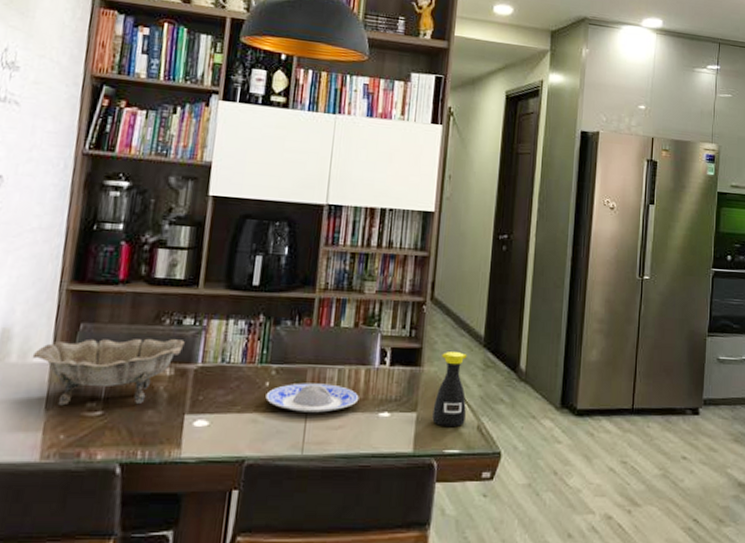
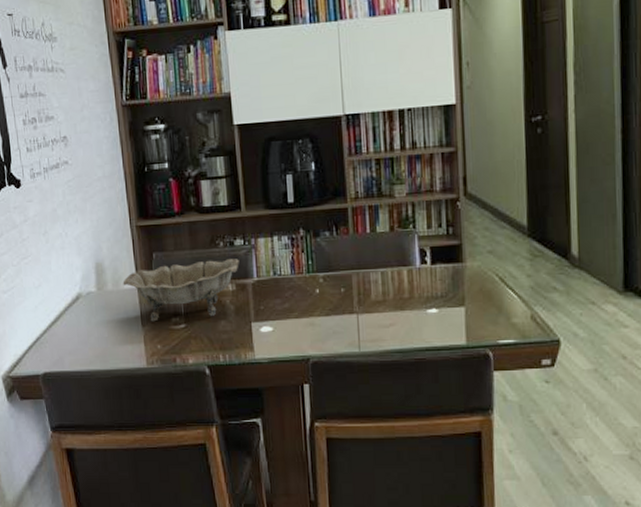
plate: present [265,383,359,414] -> none [318,286,405,315]
bottle: present [432,352,467,428] -> none [481,244,517,319]

